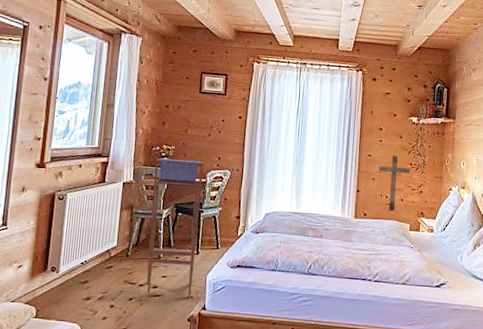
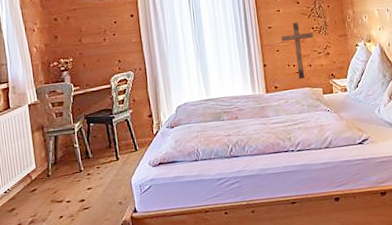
stool: present [146,158,204,297] -> none [55,68,120,208]

